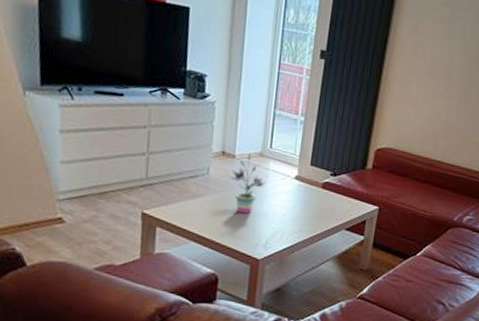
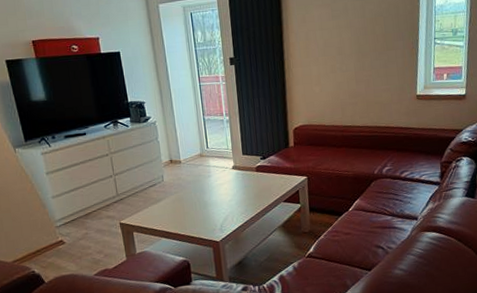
potted plant: present [229,153,266,214] -> none [181,157,211,207]

